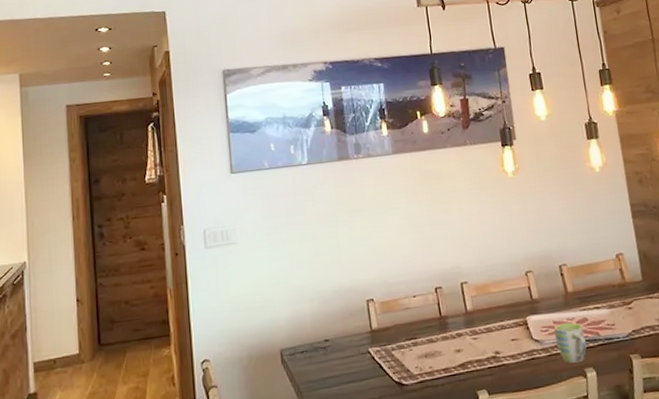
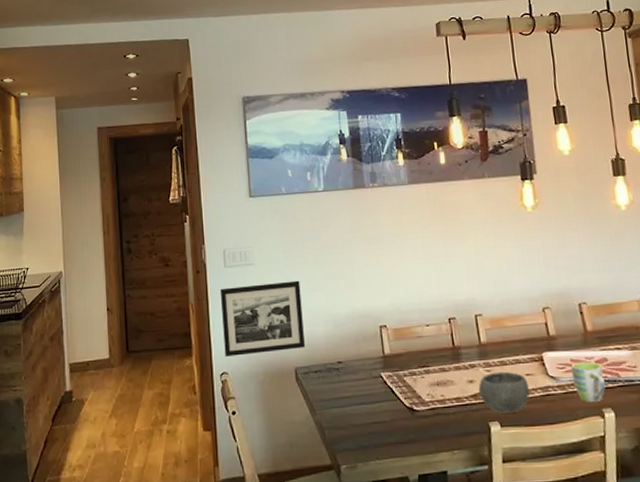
picture frame: none [200,258,290,343] -> present [219,280,305,357]
bowl: none [465,338,516,381] -> present [478,371,530,413]

